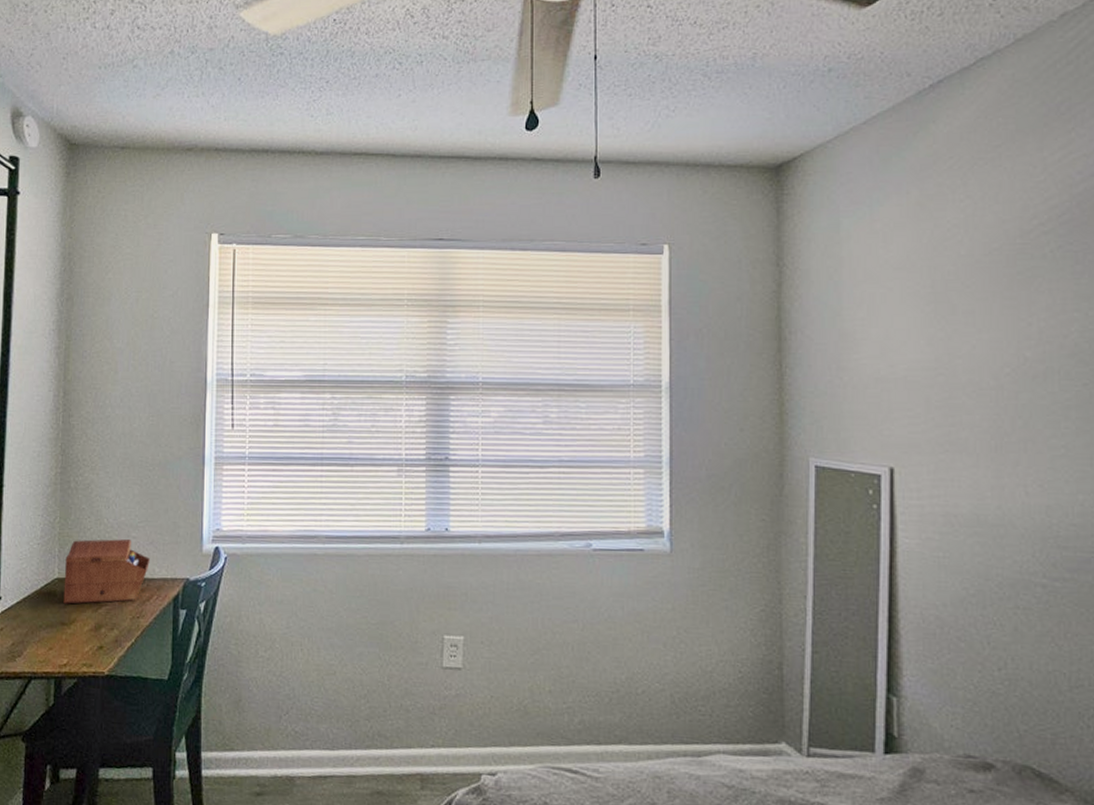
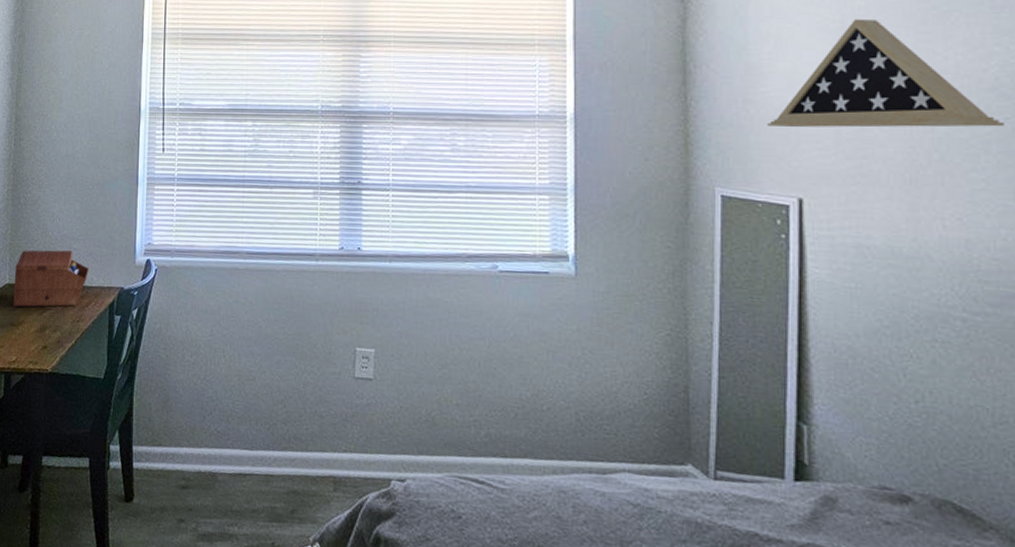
display case: none [860,284,1084,396] -> present [767,18,1006,128]

